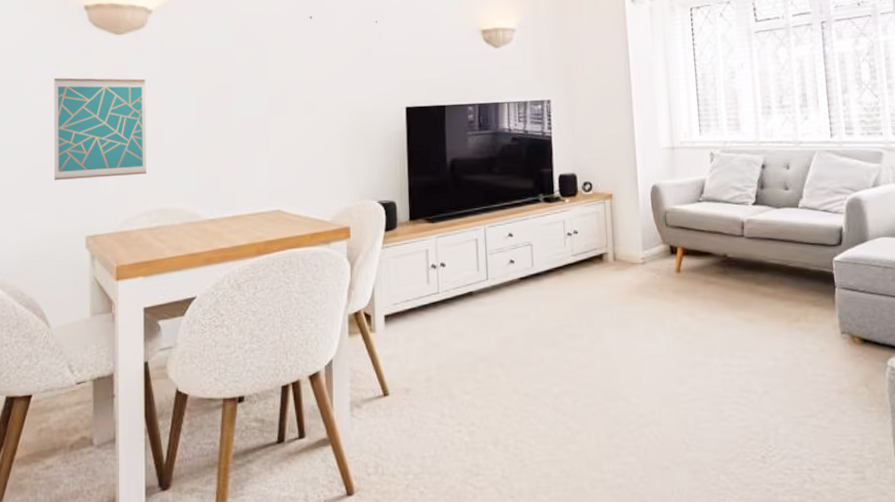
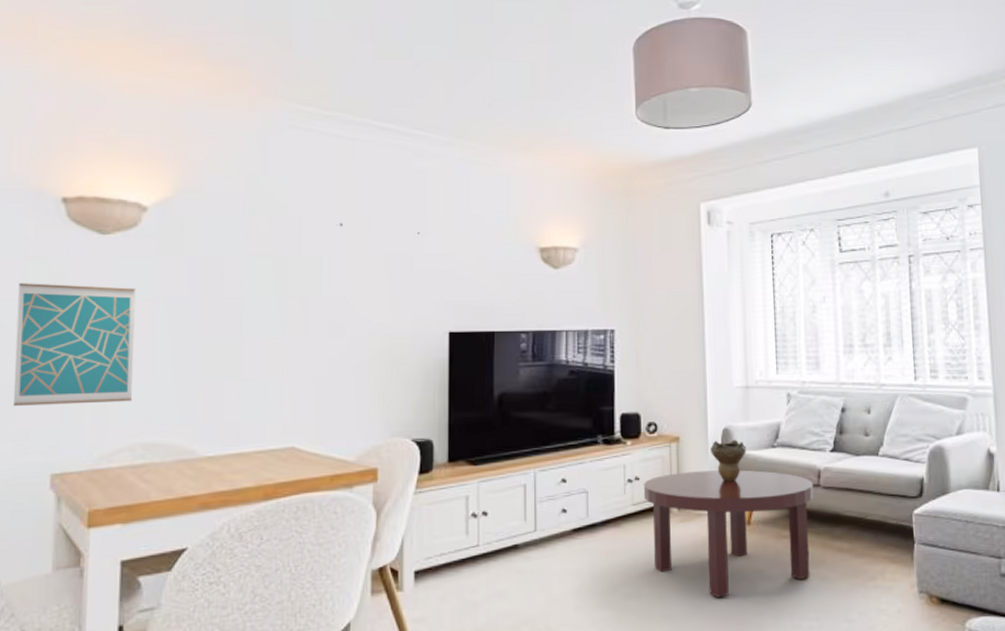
coffee table: none [581,223,739,338] -> present [643,470,814,598]
decorative bowl: none [641,195,674,234] -> present [711,439,746,482]

